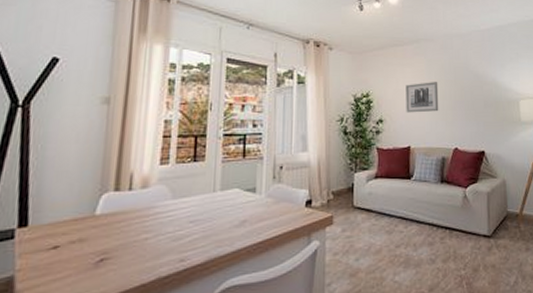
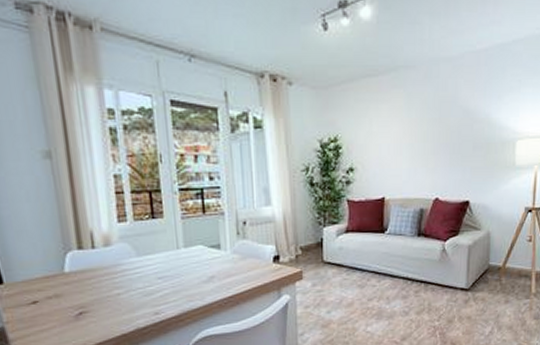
wall art: present [406,82,439,113] -> none [380,121,419,159]

